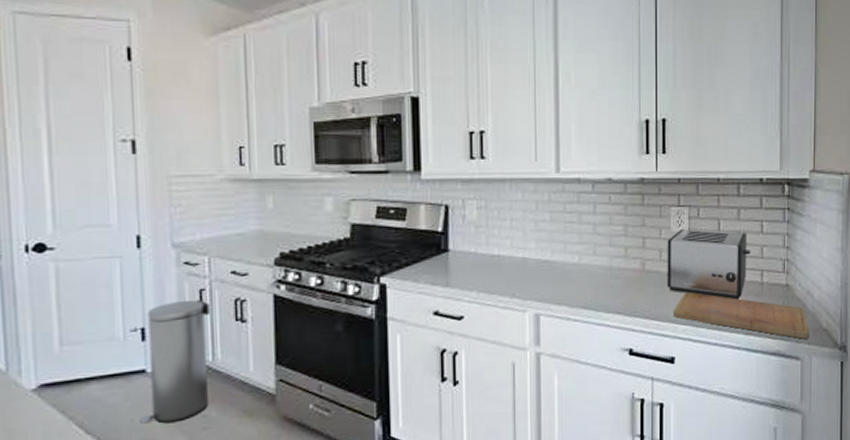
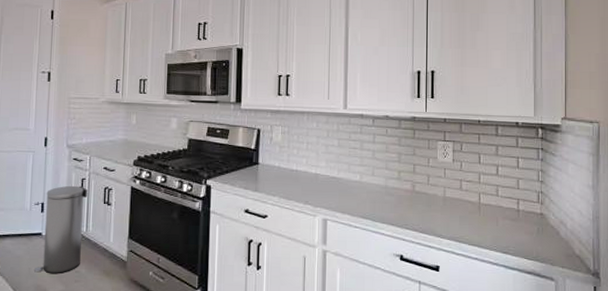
toaster: present [667,228,751,300] -> none [434,159,508,223]
cutting board: present [674,291,809,339] -> none [439,212,563,263]

